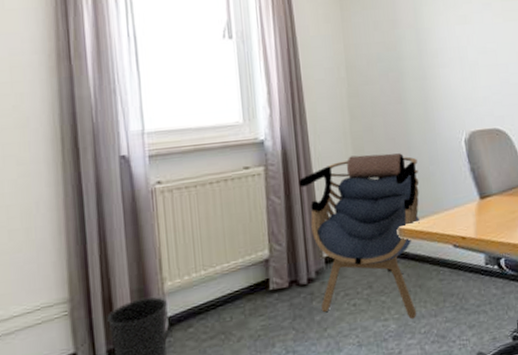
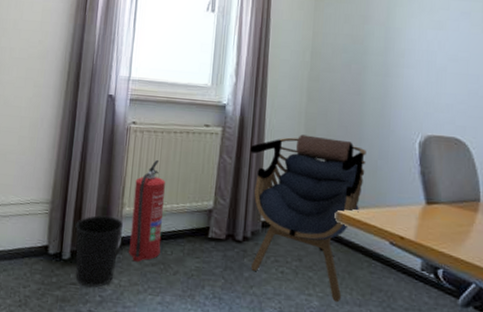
fire extinguisher: none [173,219,218,341] -> present [129,160,165,262]

